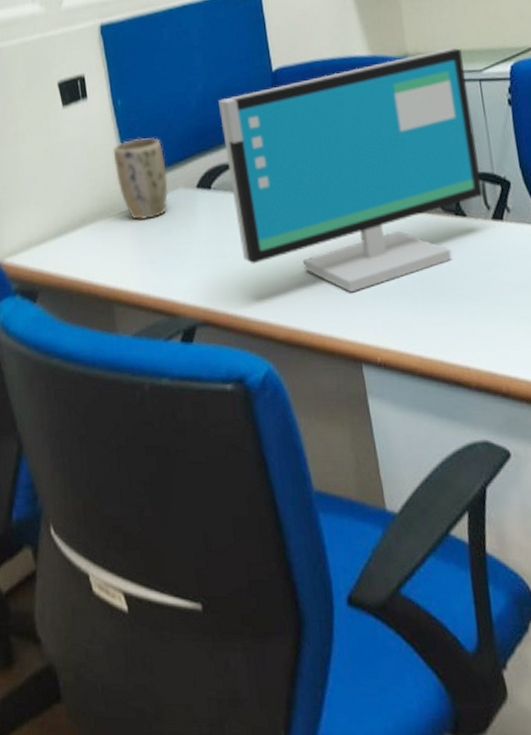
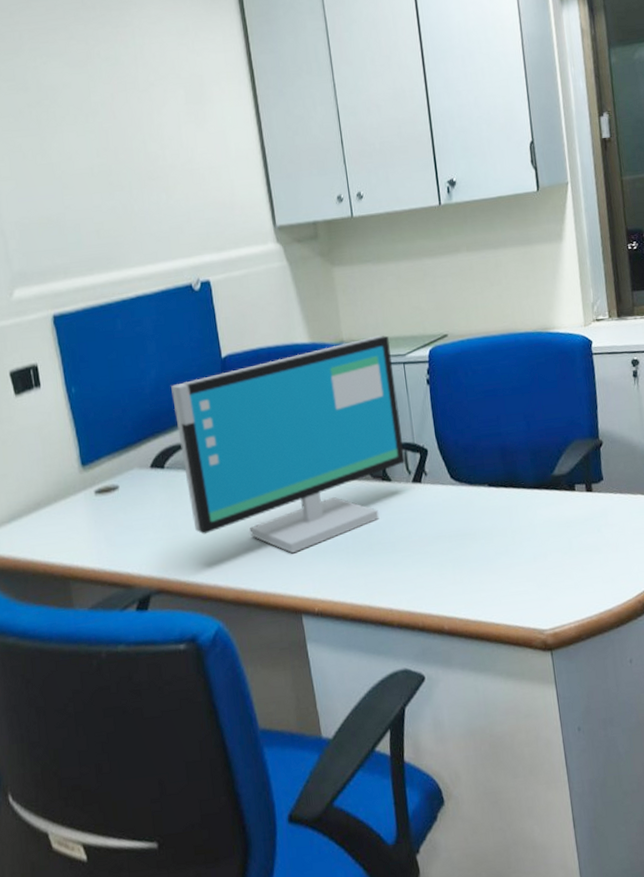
plant pot: present [113,138,169,220] -> none [67,423,123,501]

